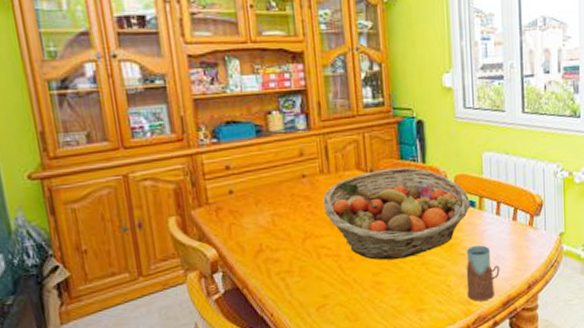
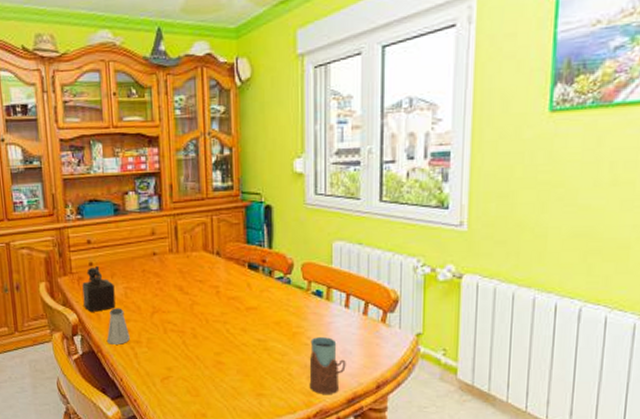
pepper mill: none [221,193,262,245] -> present [82,265,116,312]
saltshaker: none [253,237,280,278] -> present [107,308,130,345]
fruit basket: present [323,167,471,260] -> none [171,251,317,341]

